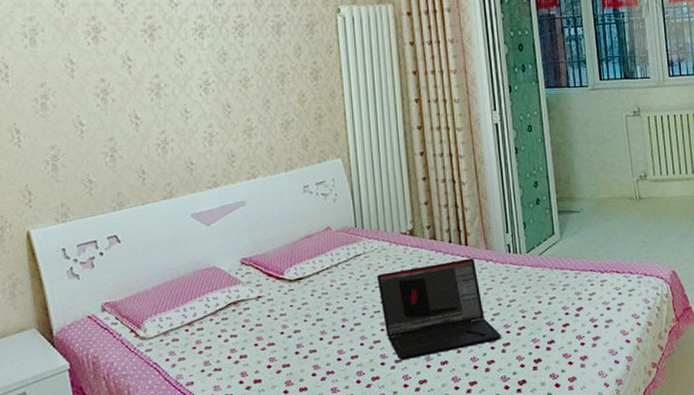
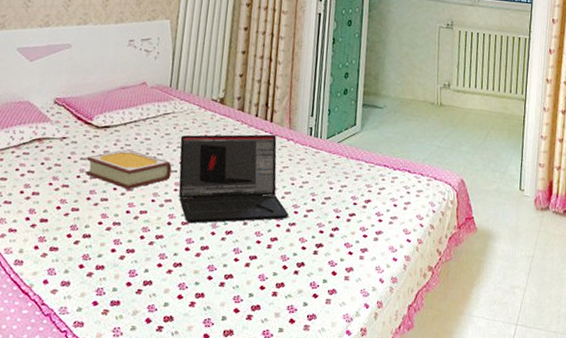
book: none [286,298,375,337] -> present [85,149,172,189]

